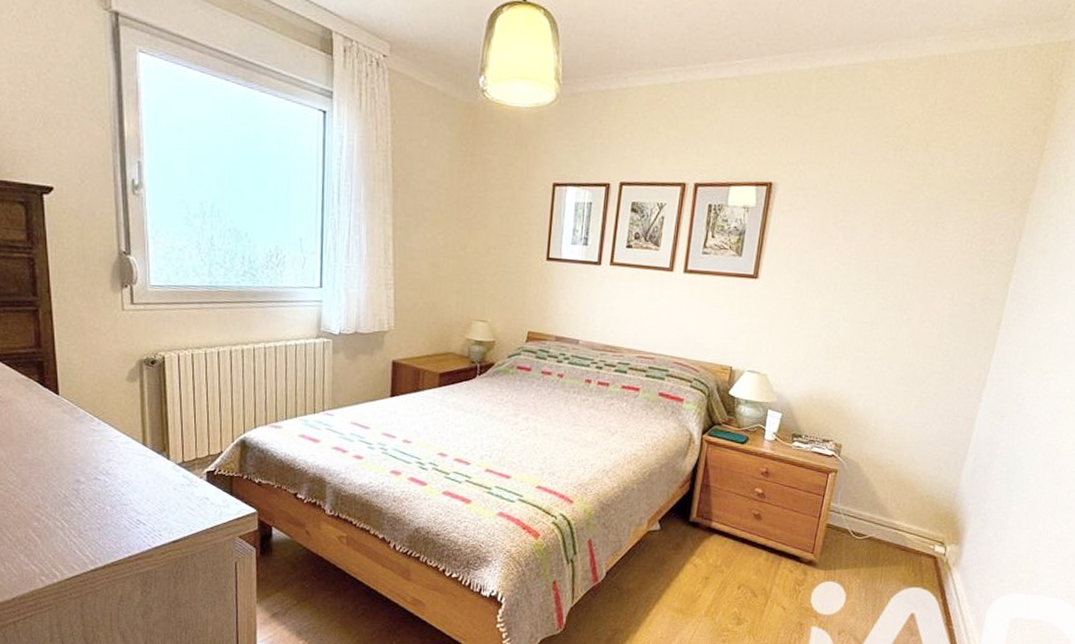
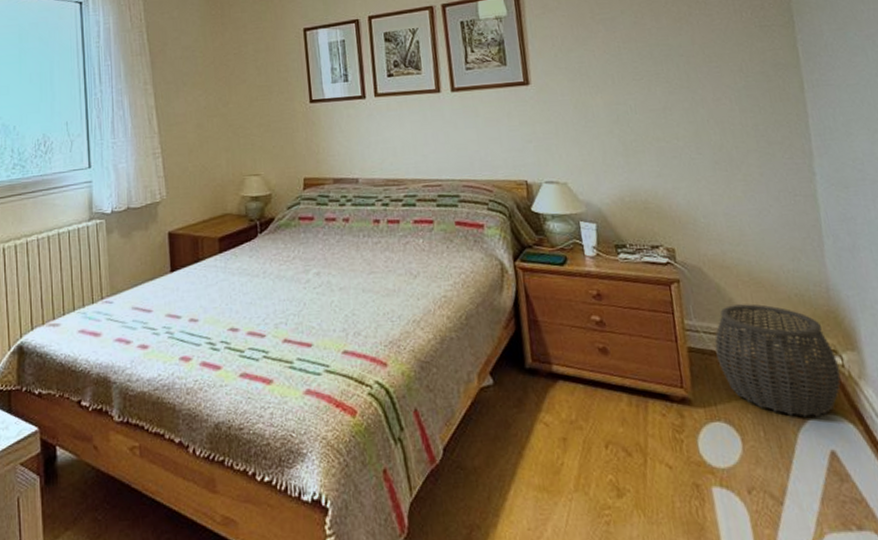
woven basket: none [847,496,942,588] -> present [714,304,841,418]

